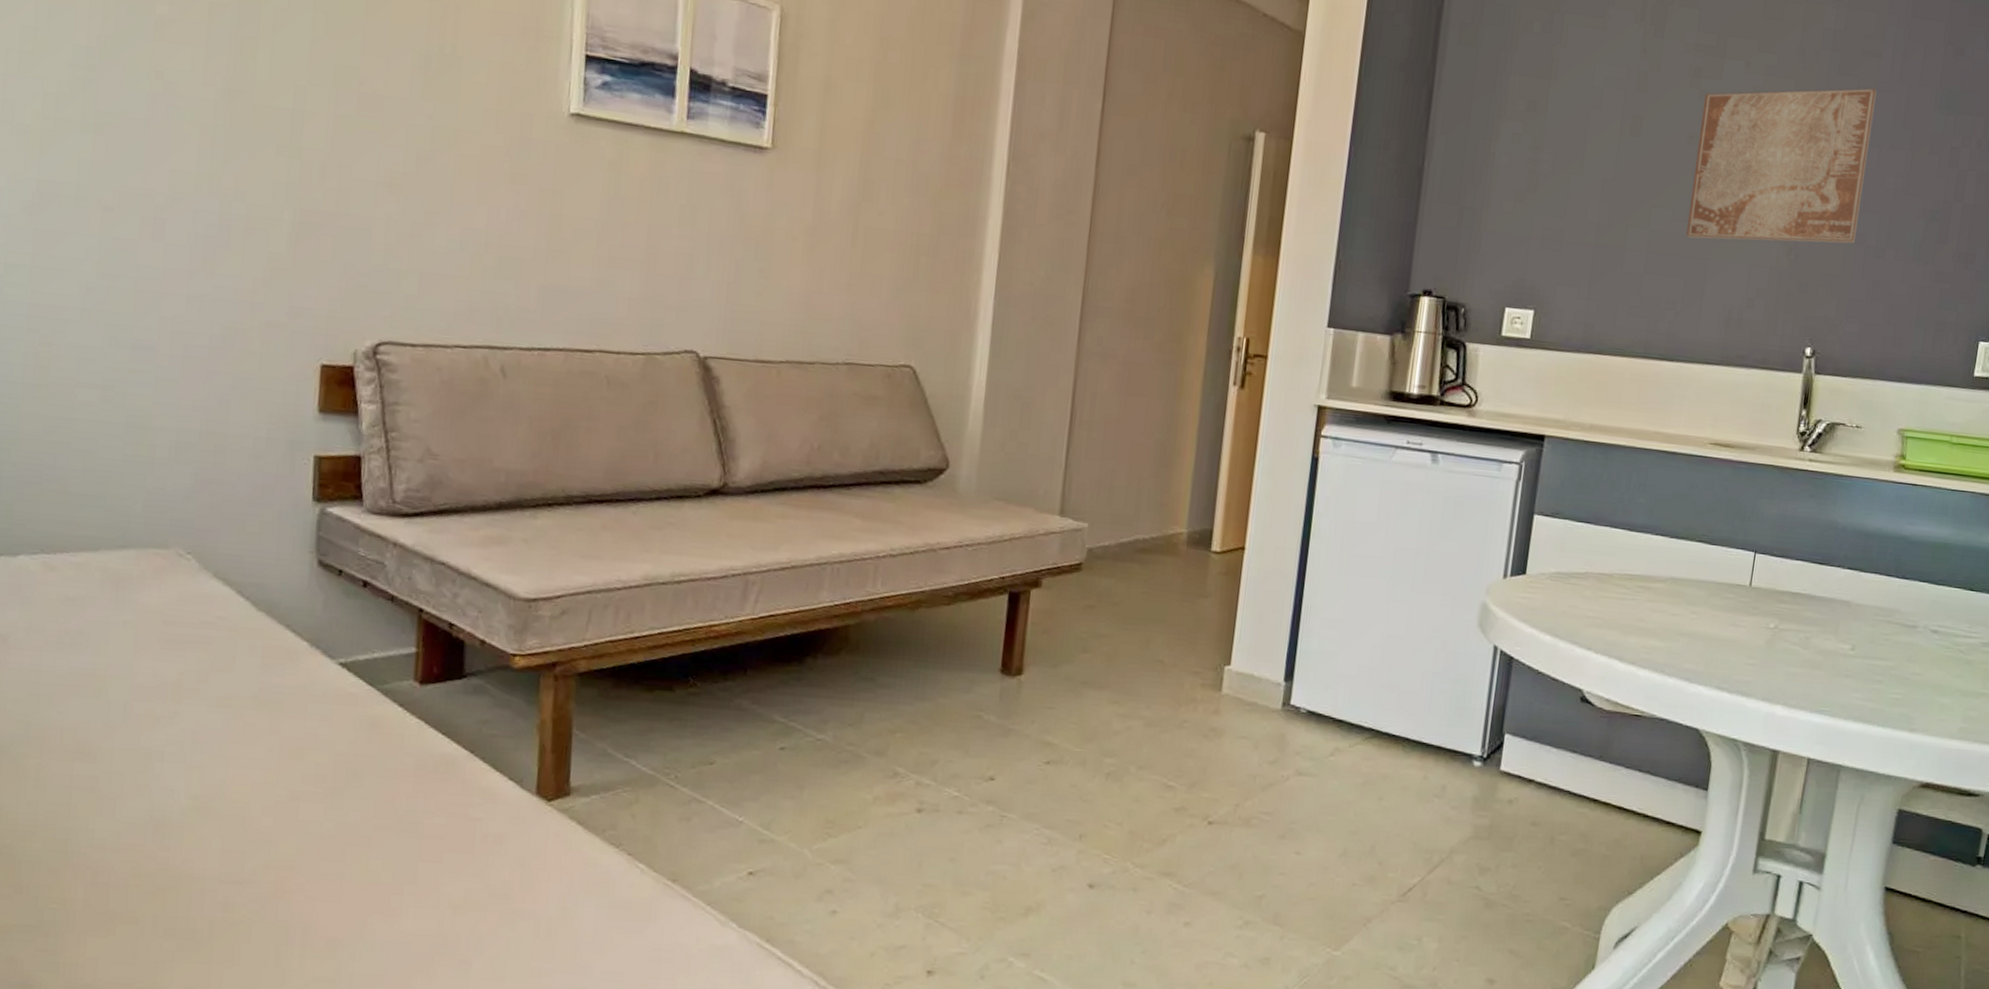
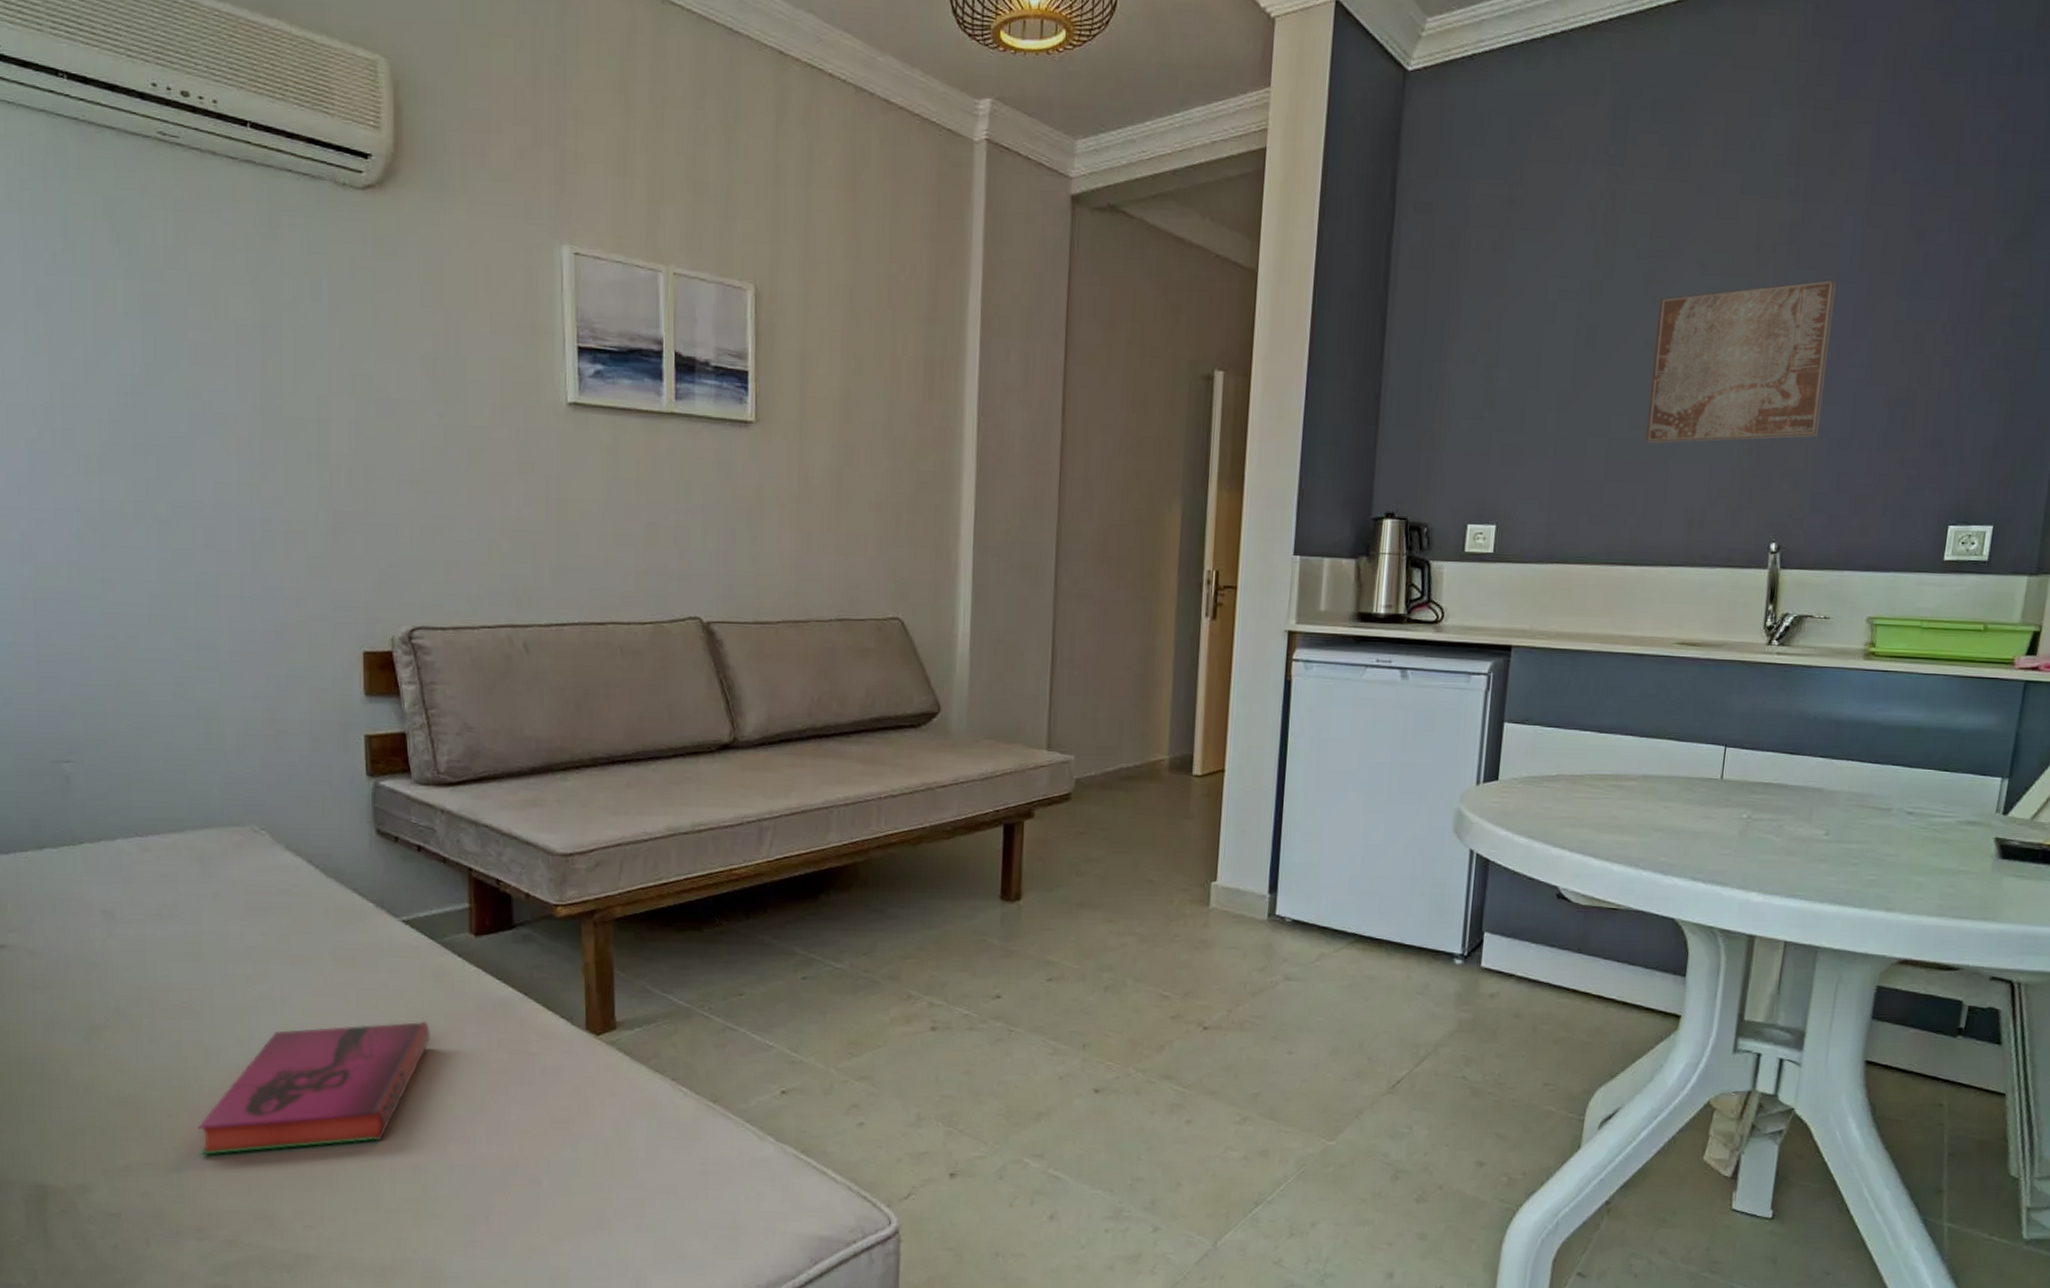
hardback book: none [80,776,362,919] -> present [197,1021,431,1155]

